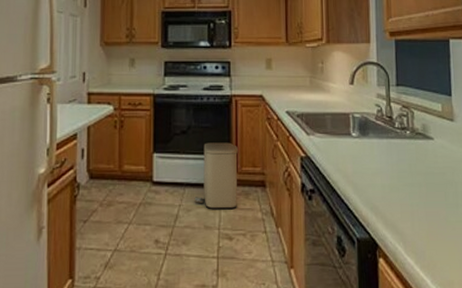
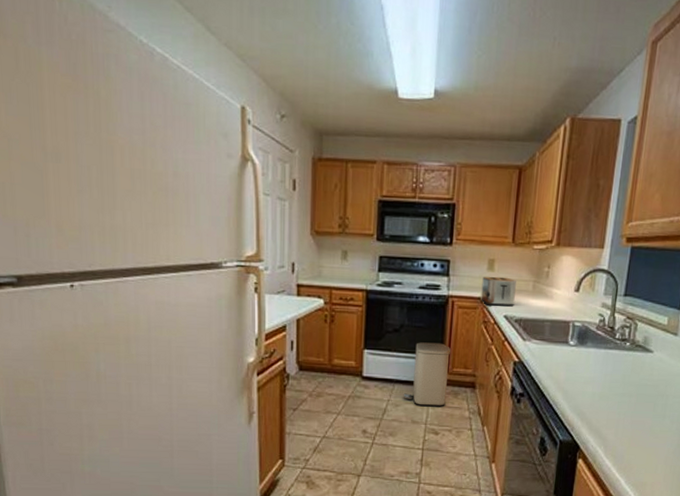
toaster: none [262,74,294,104] -> present [481,276,516,307]

